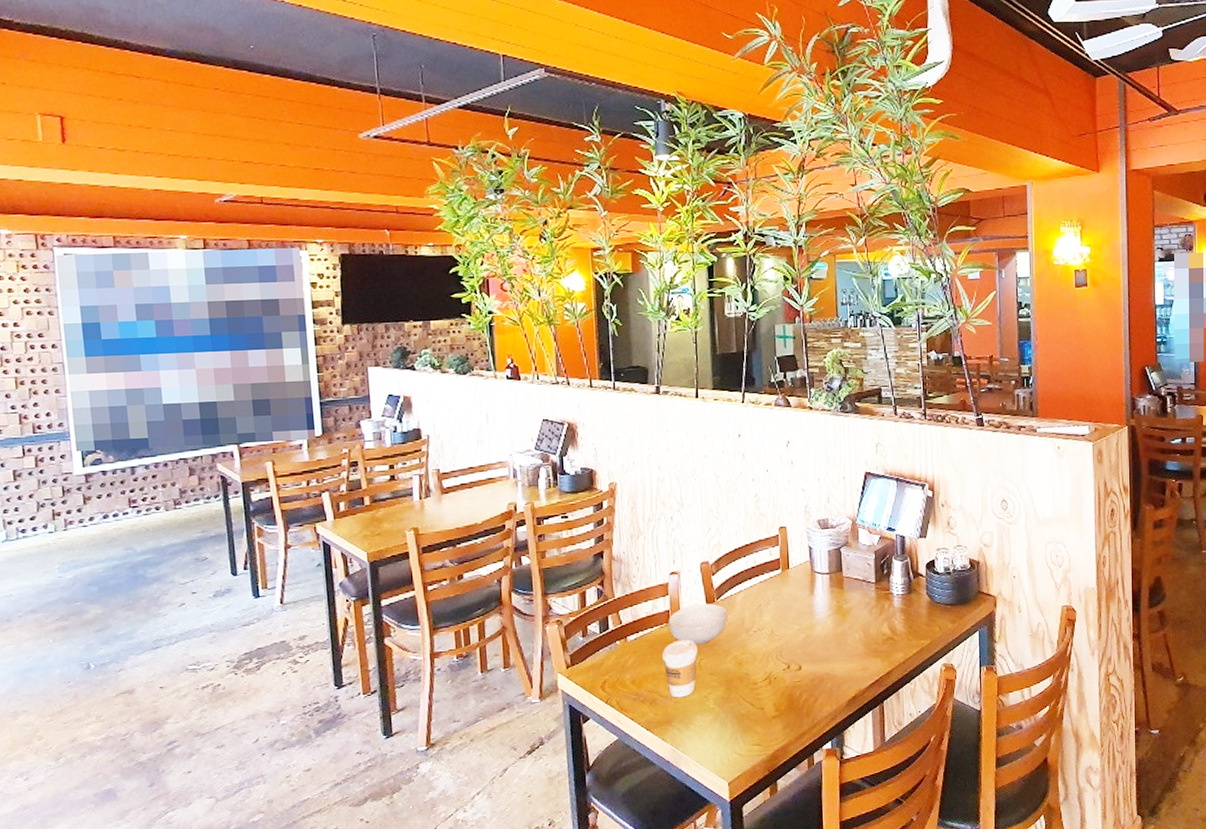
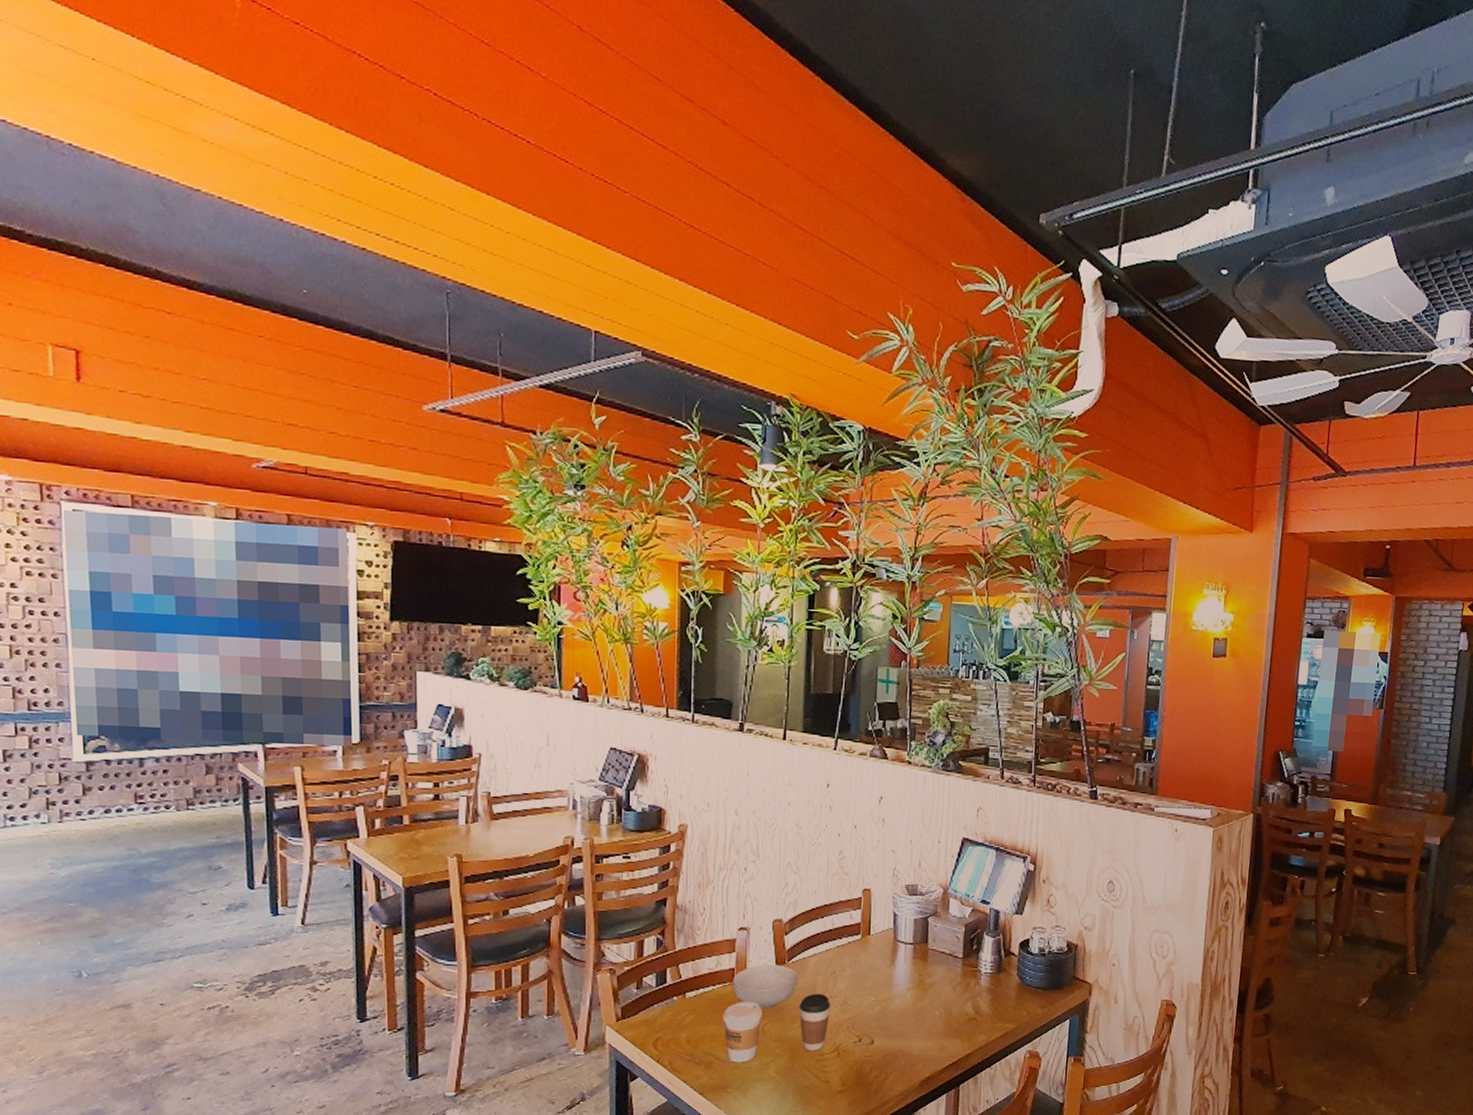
coffee cup: none [730,626,759,681] -> present [799,993,830,1051]

